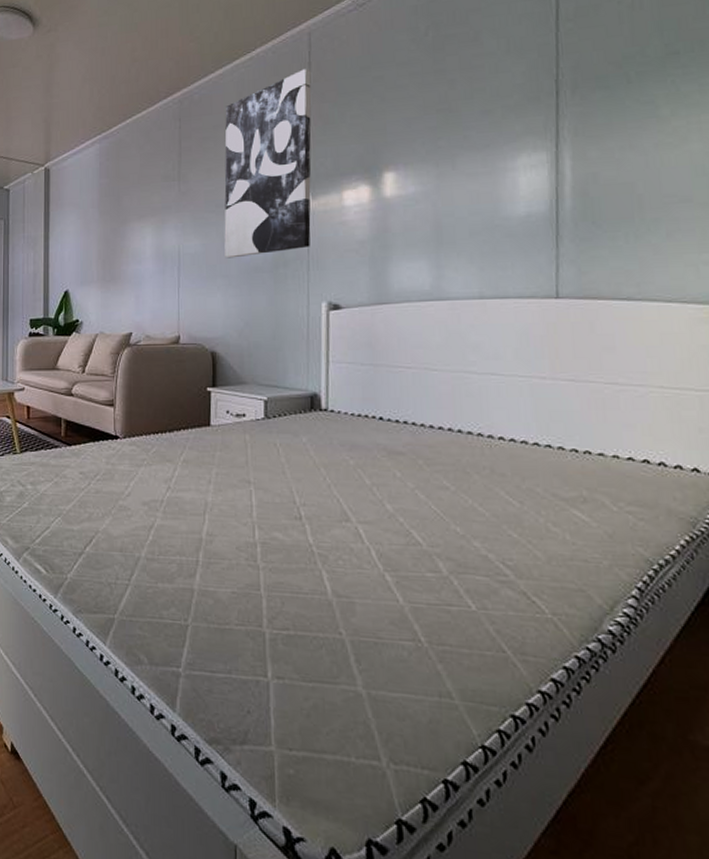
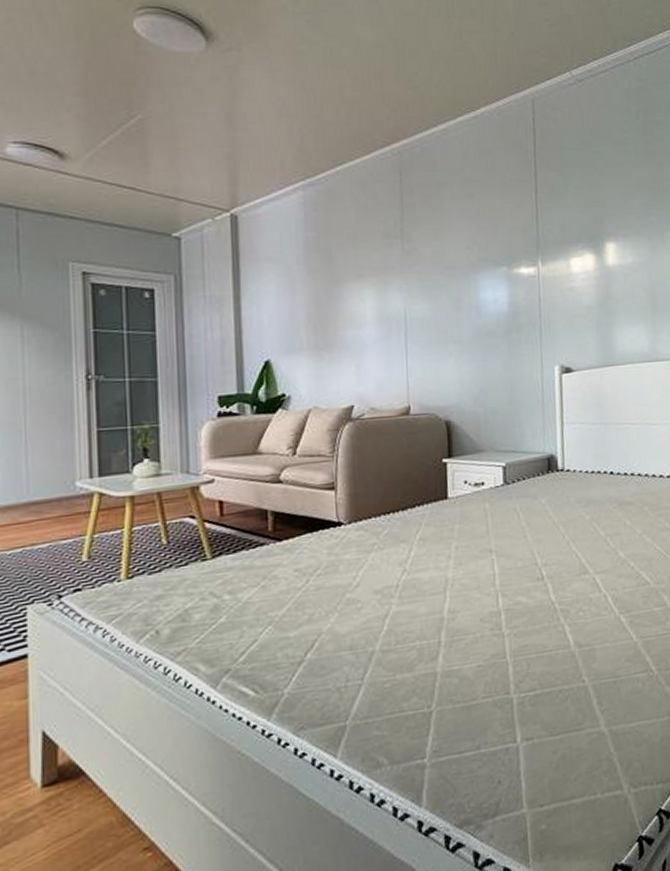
wall art: present [224,69,312,259] -> none [450,135,542,323]

